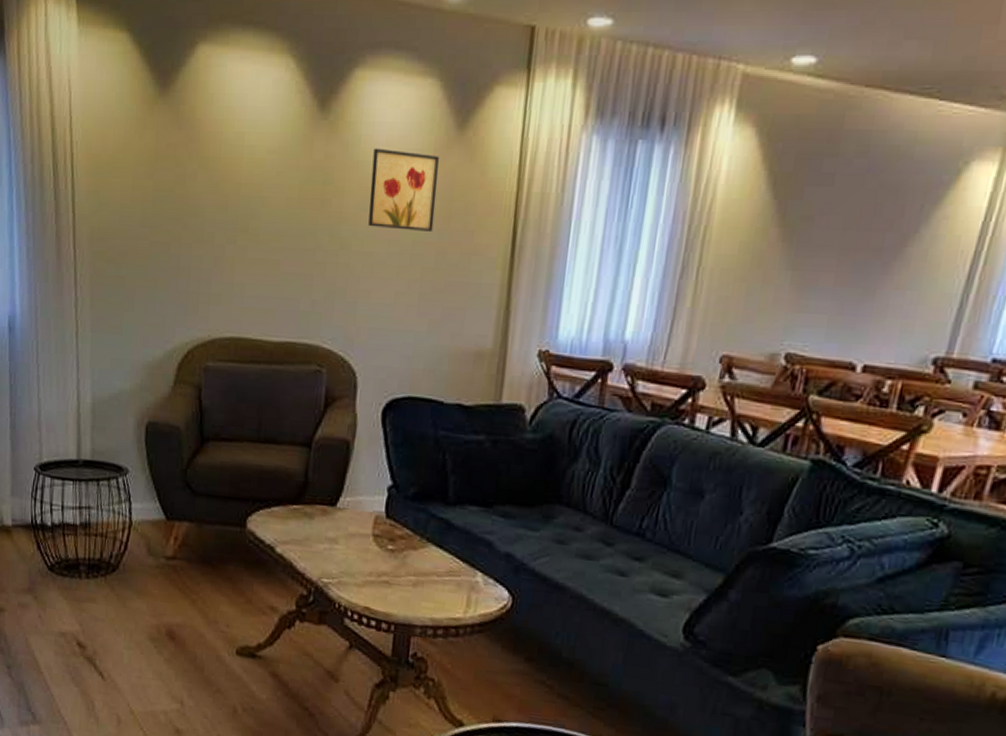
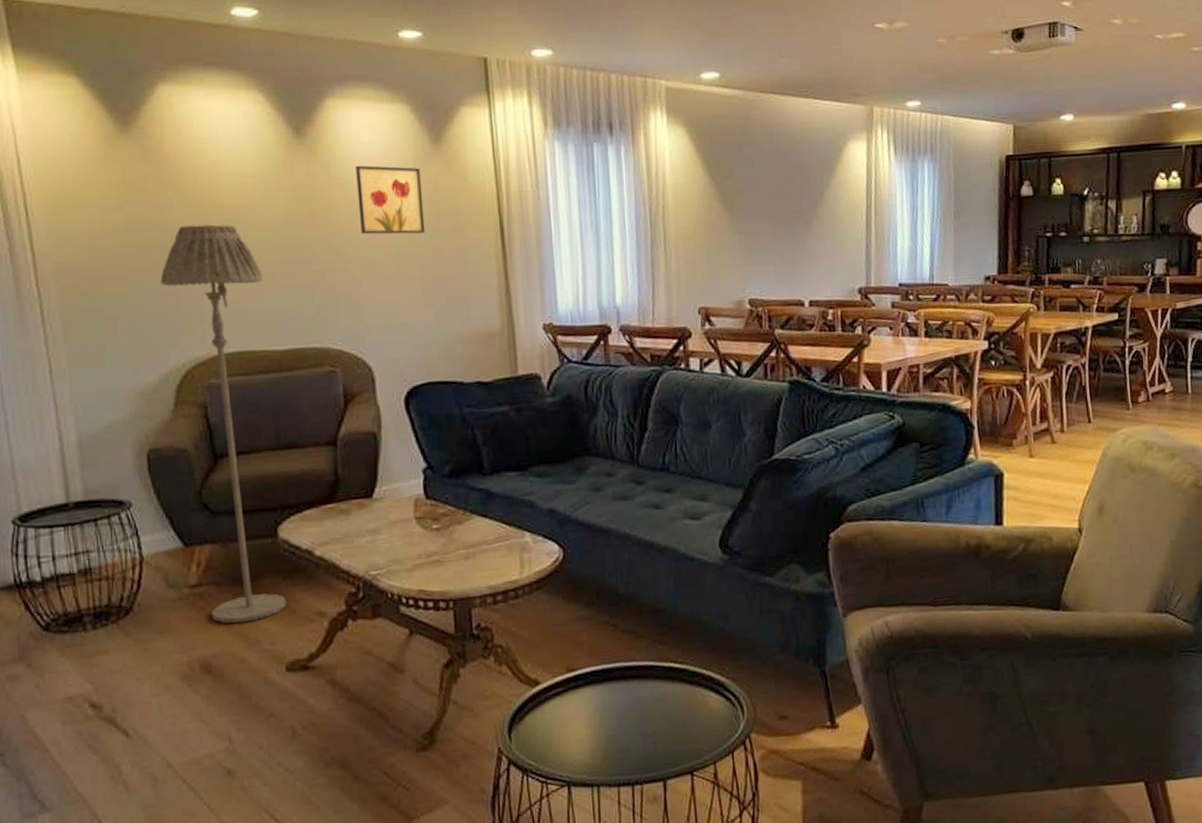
floor lamp: none [176,200,268,602] -> present [160,224,287,624]

